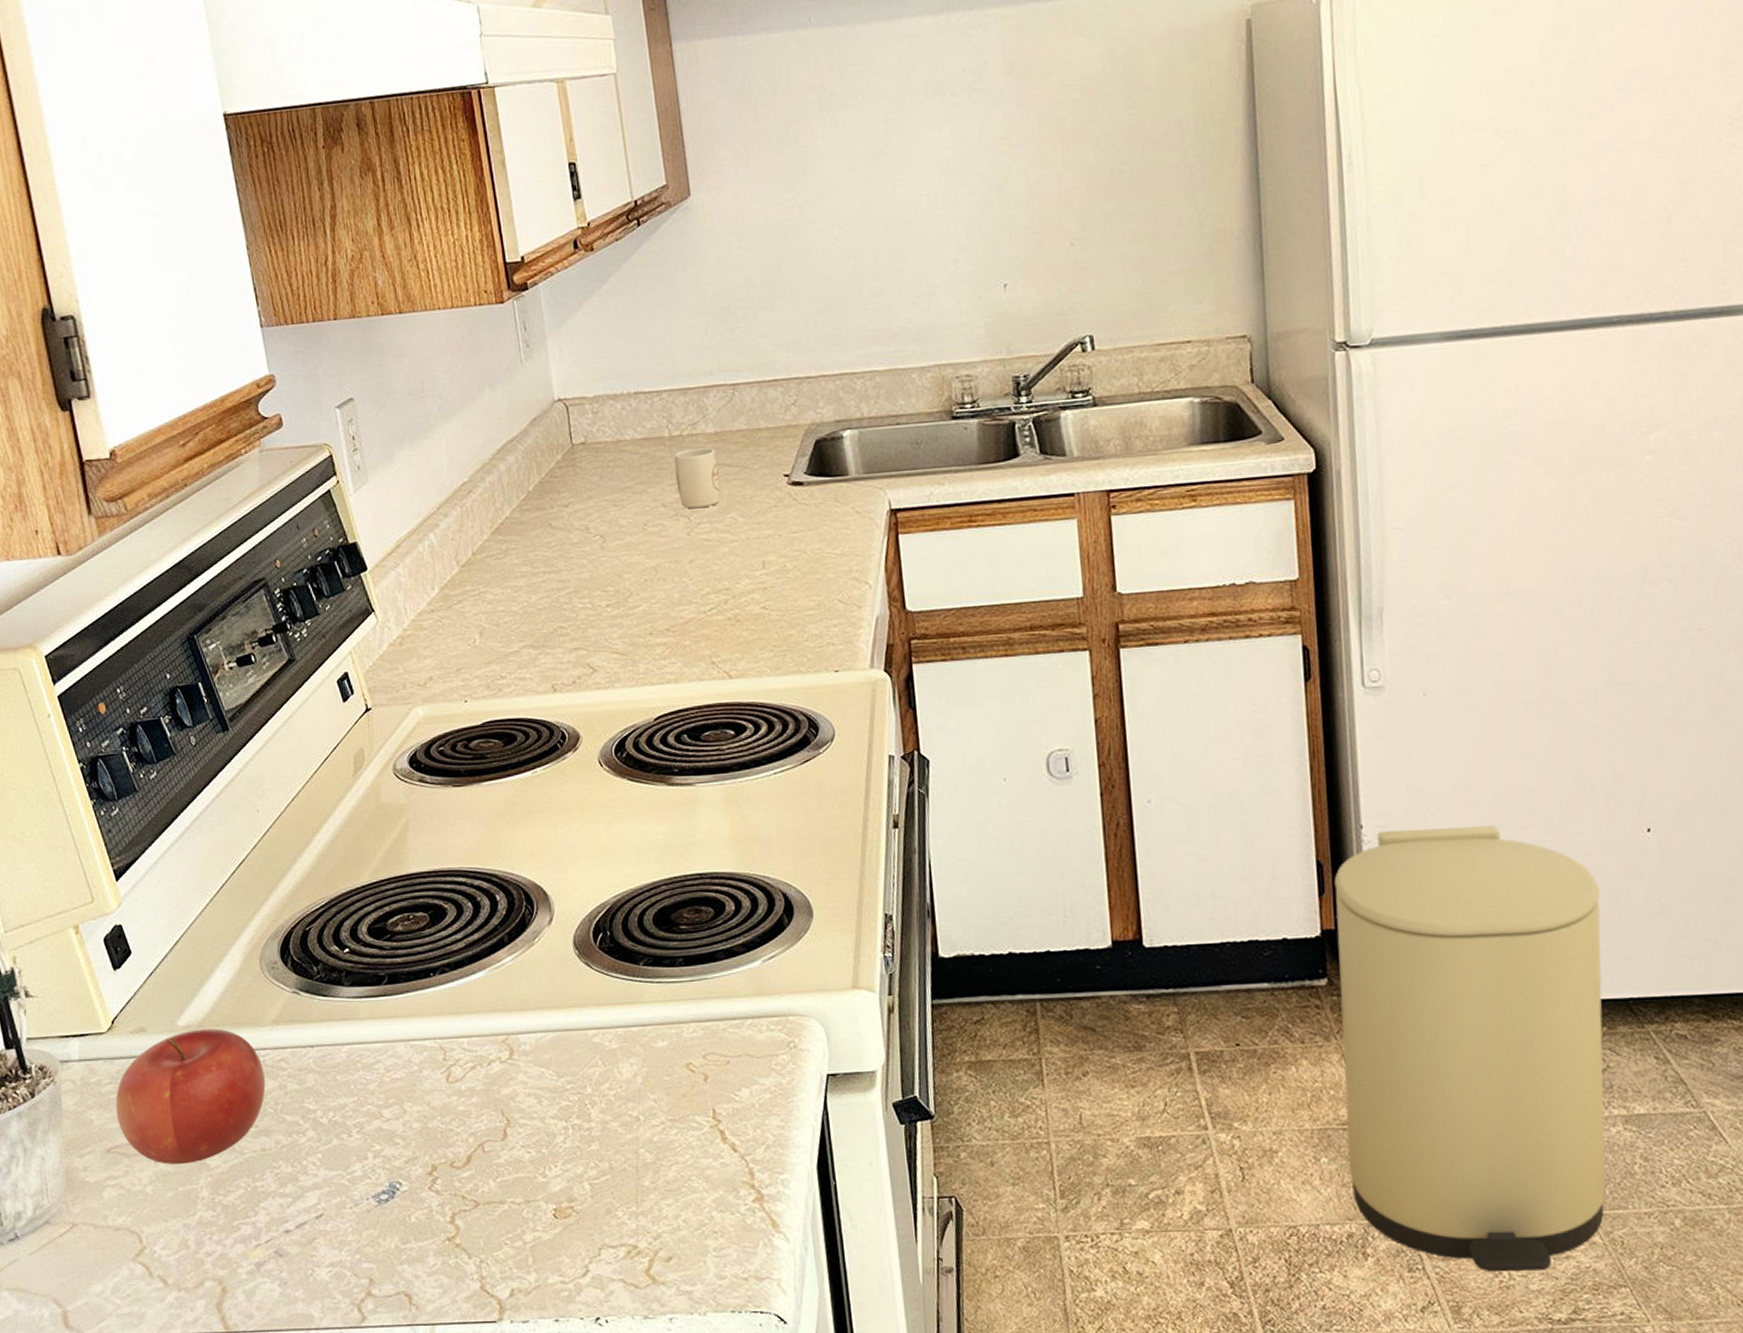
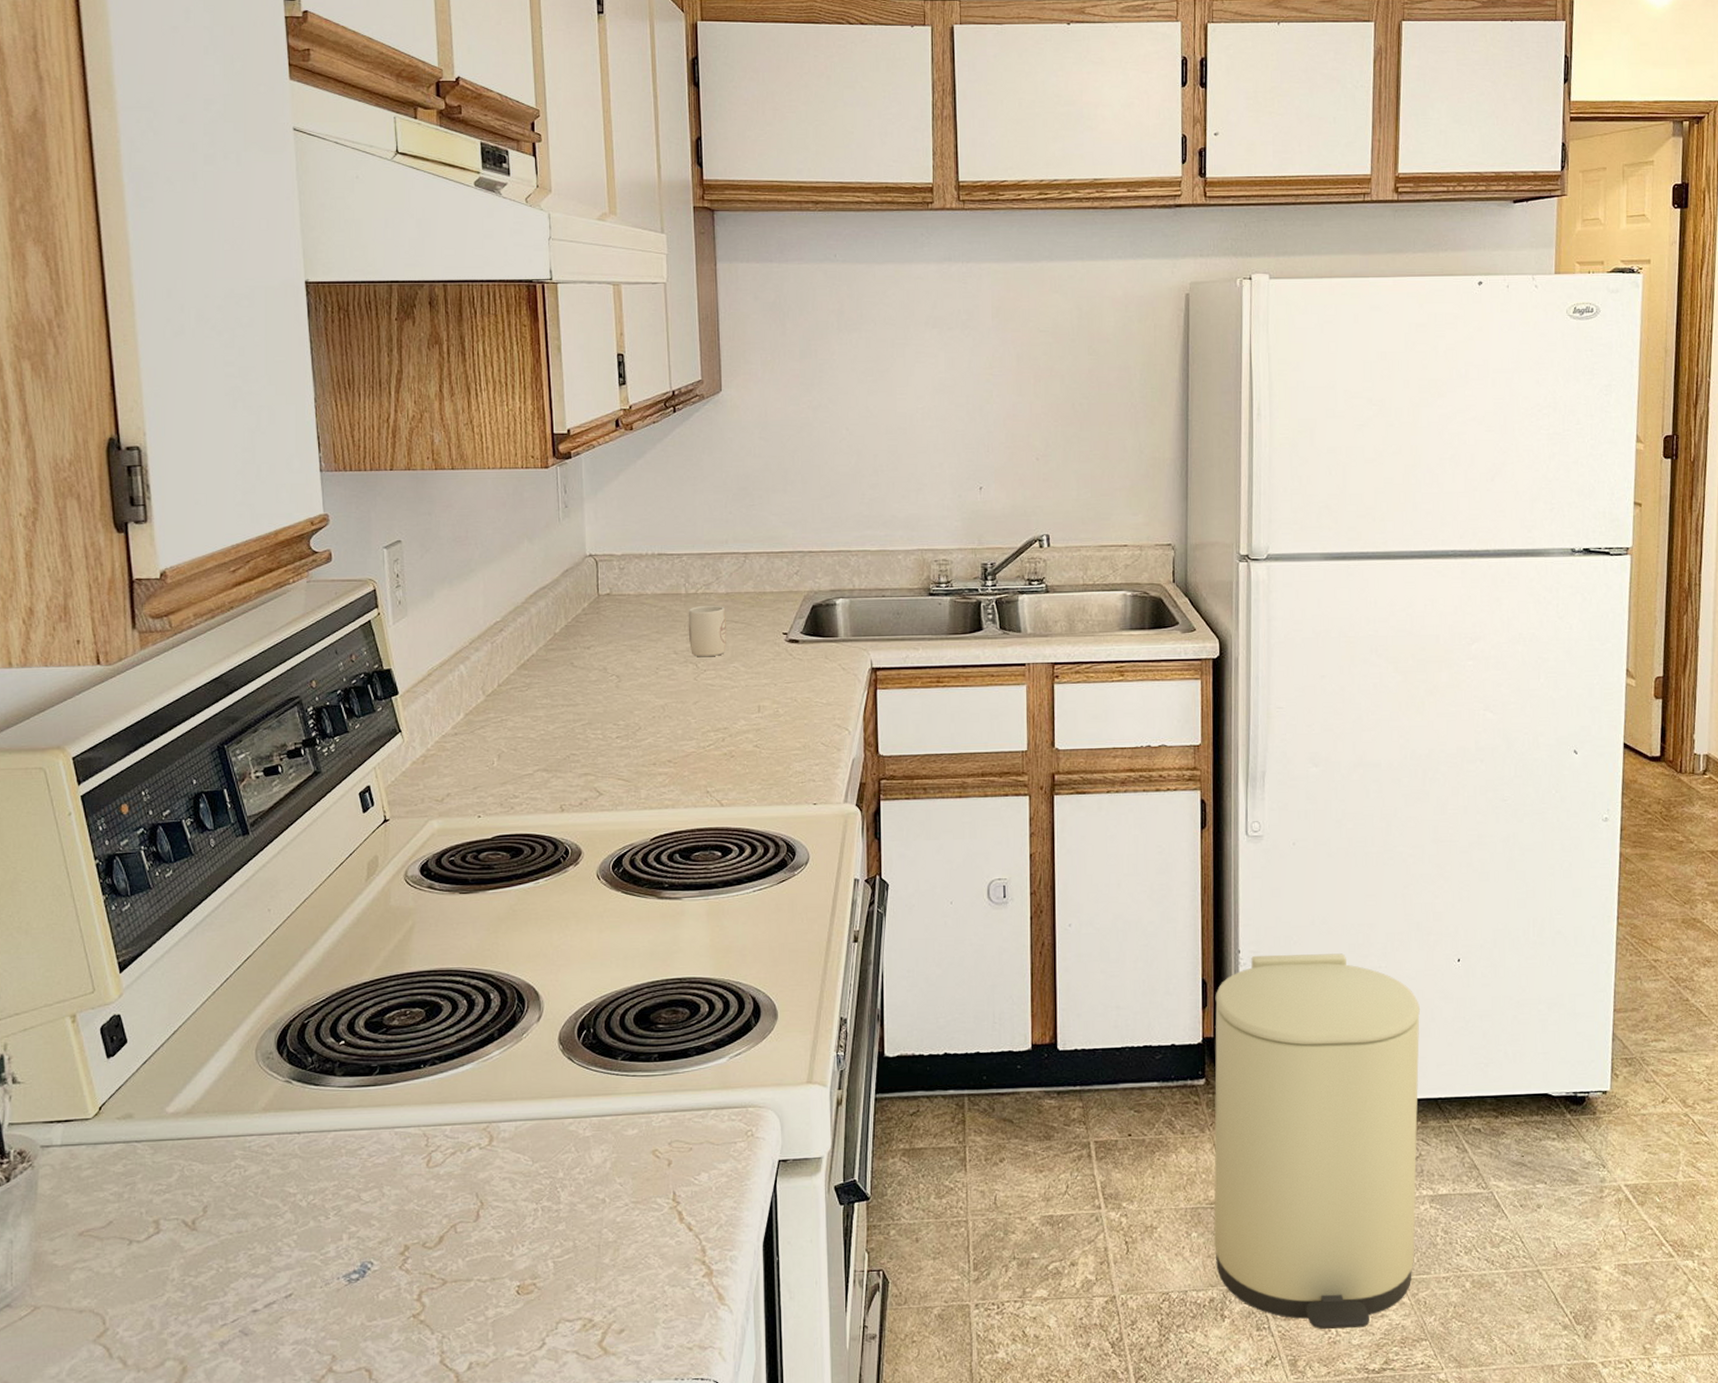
fruit: present [115,1028,266,1164] -> none [93,1115,248,1247]

